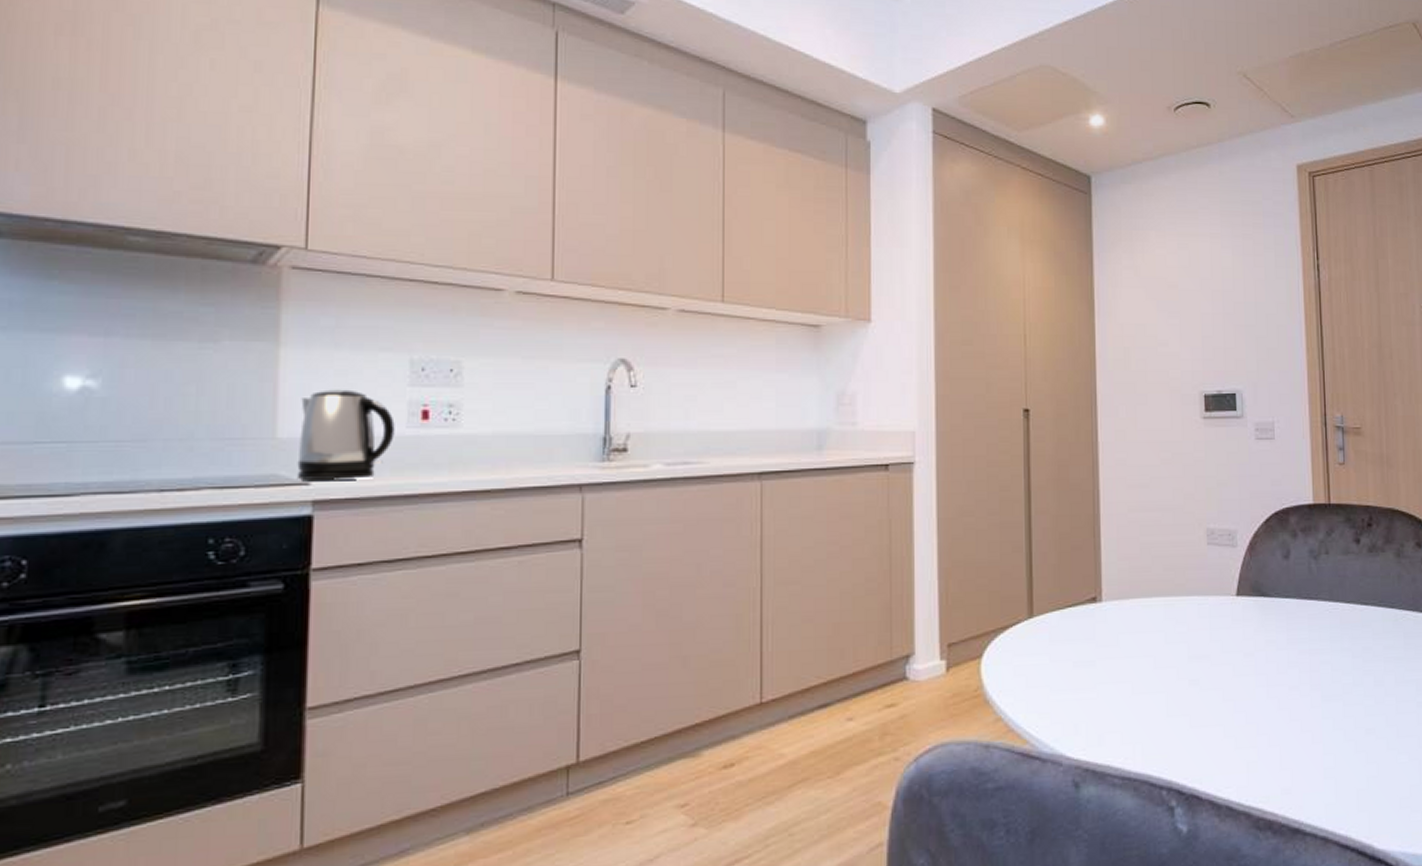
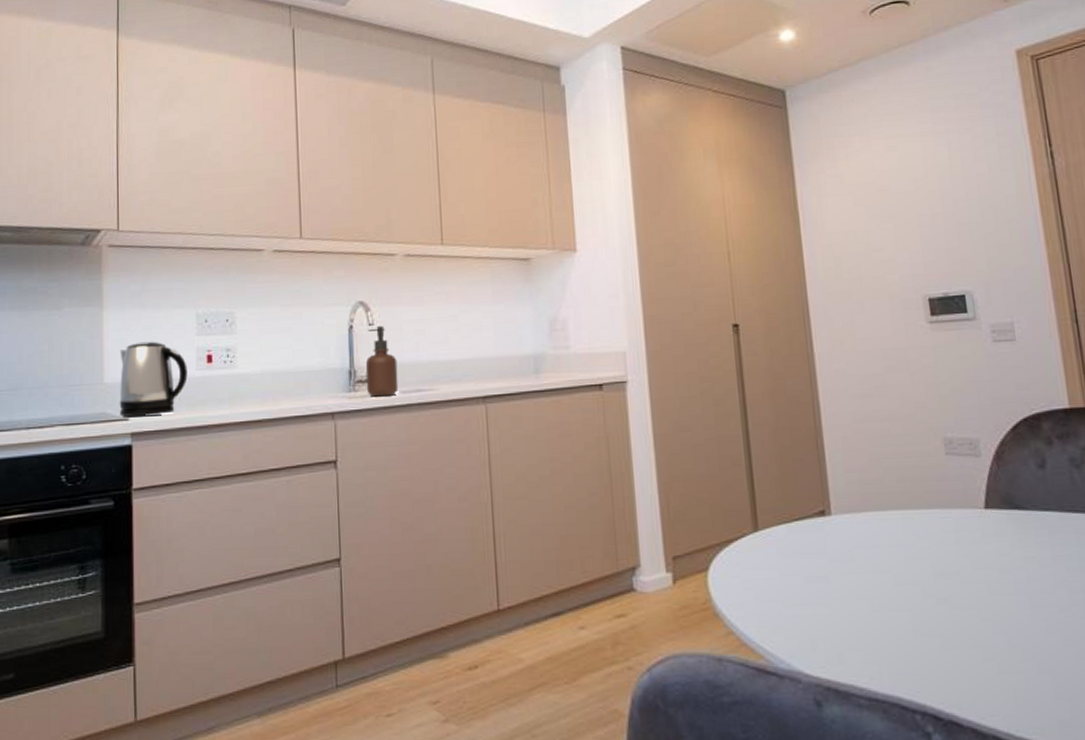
soap dispenser: none [623,389,662,468] -> present [365,326,399,397]

